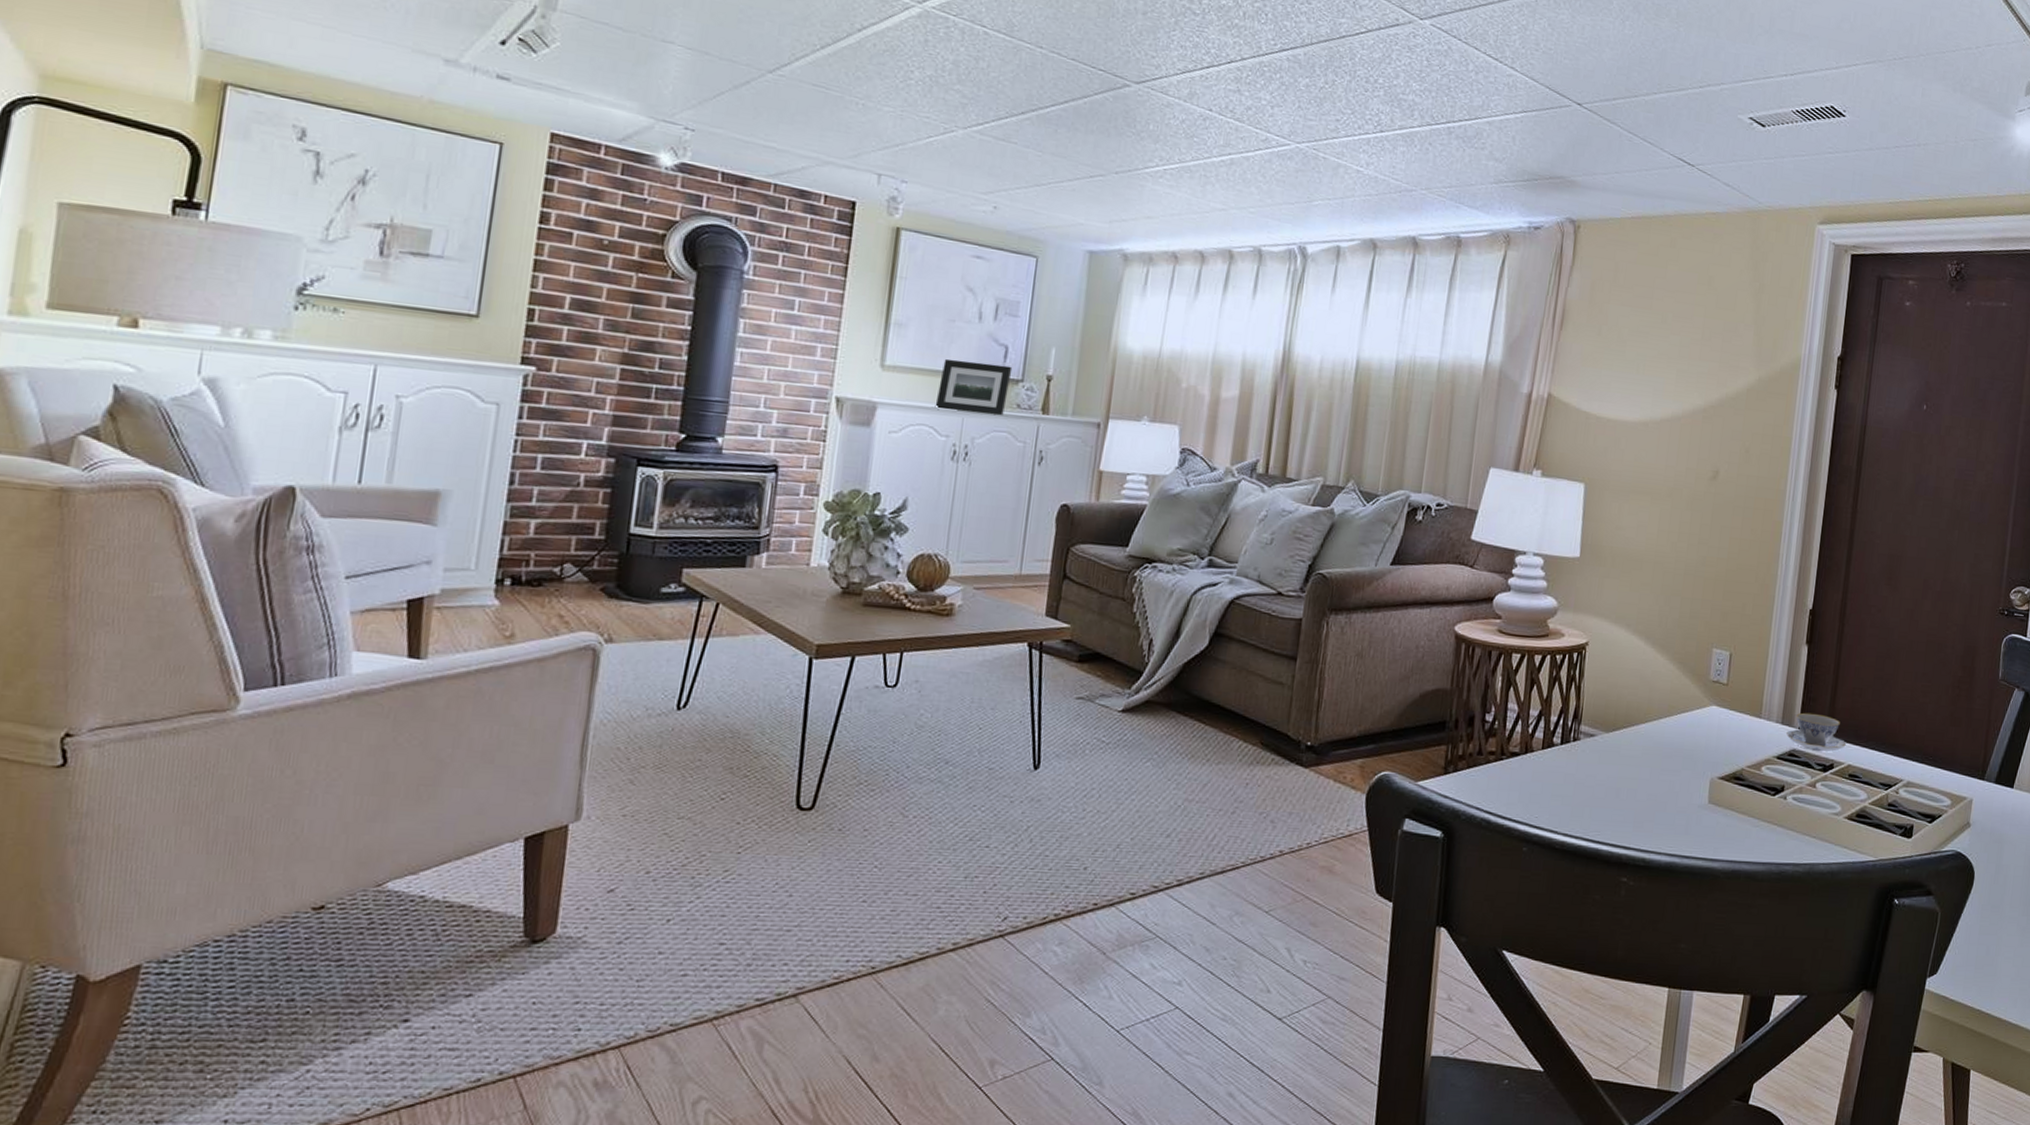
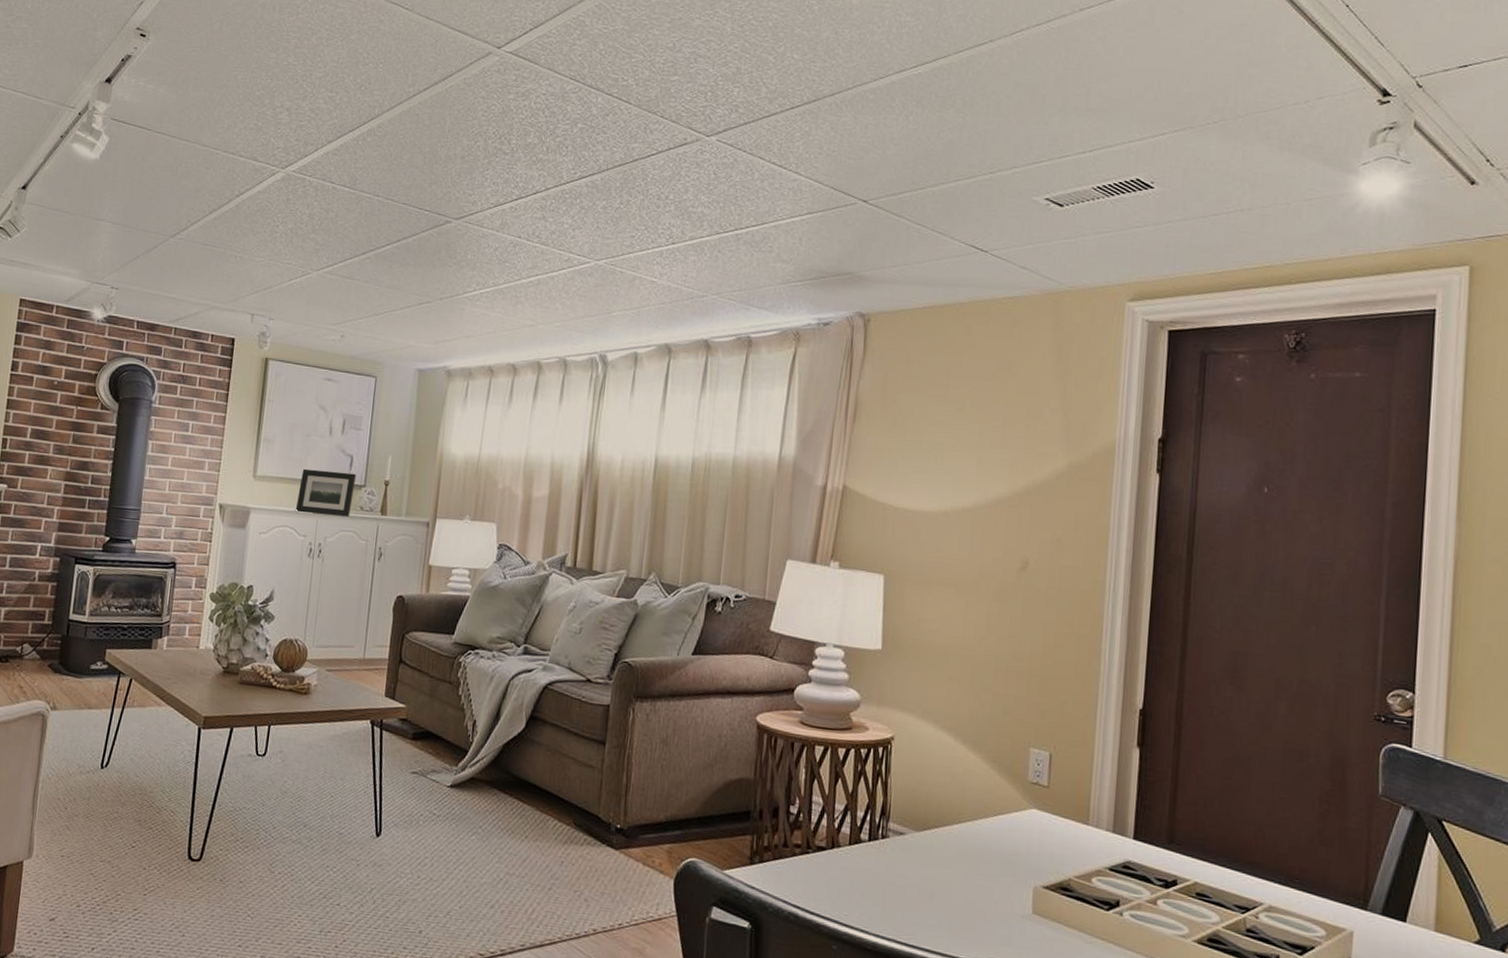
teacup: present [1786,712,1846,753] -> none [1119,821,1191,867]

